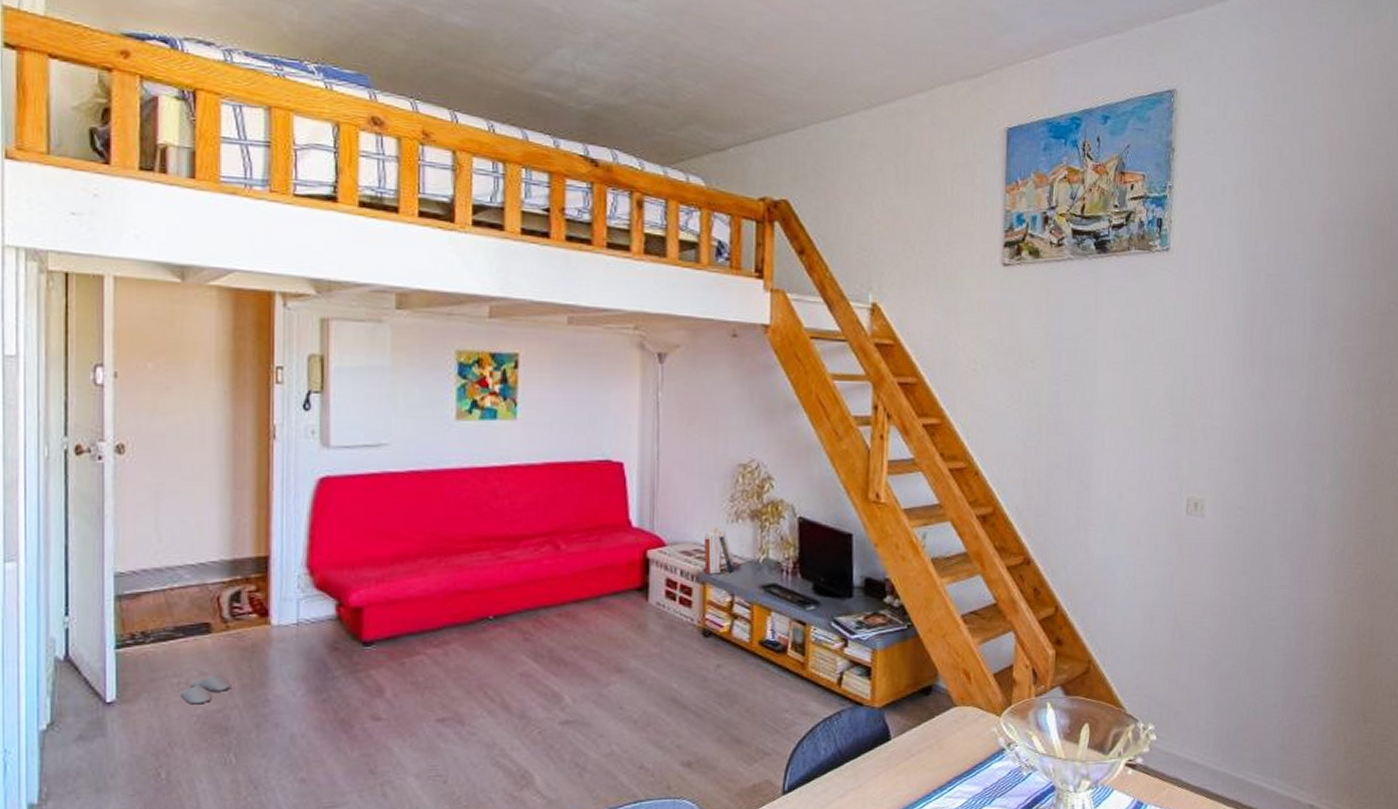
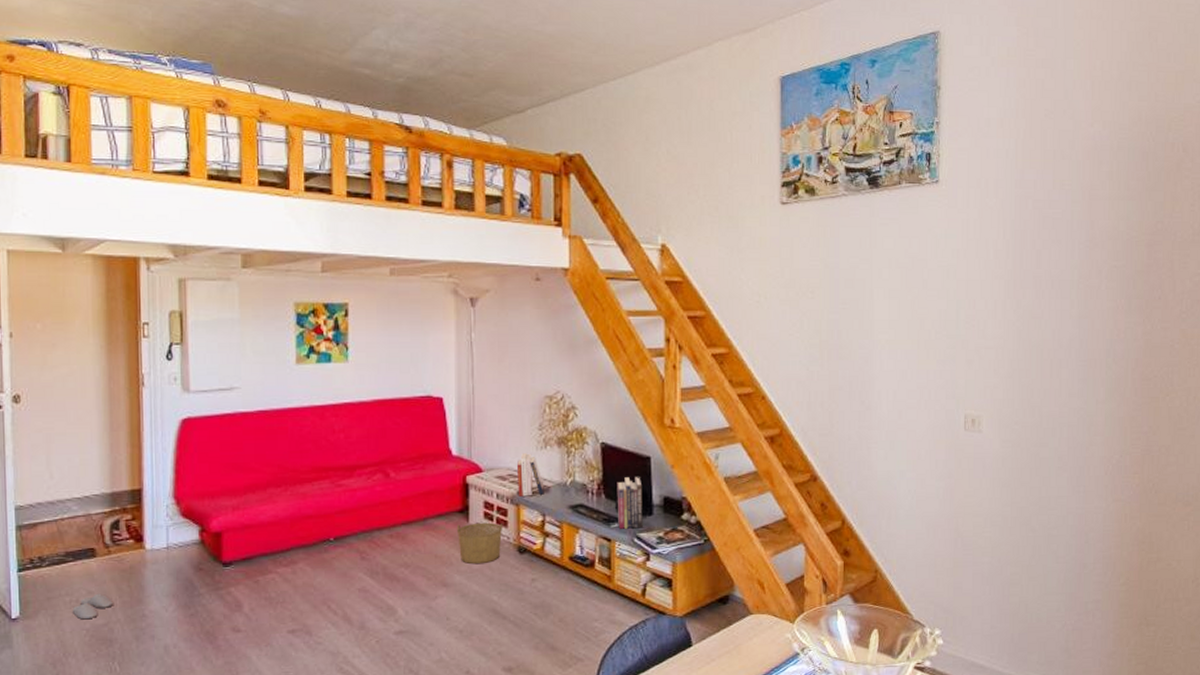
basket: none [634,602,687,648] -> present [456,522,503,565]
books: none [814,556,843,612] -> present [617,477,643,529]

